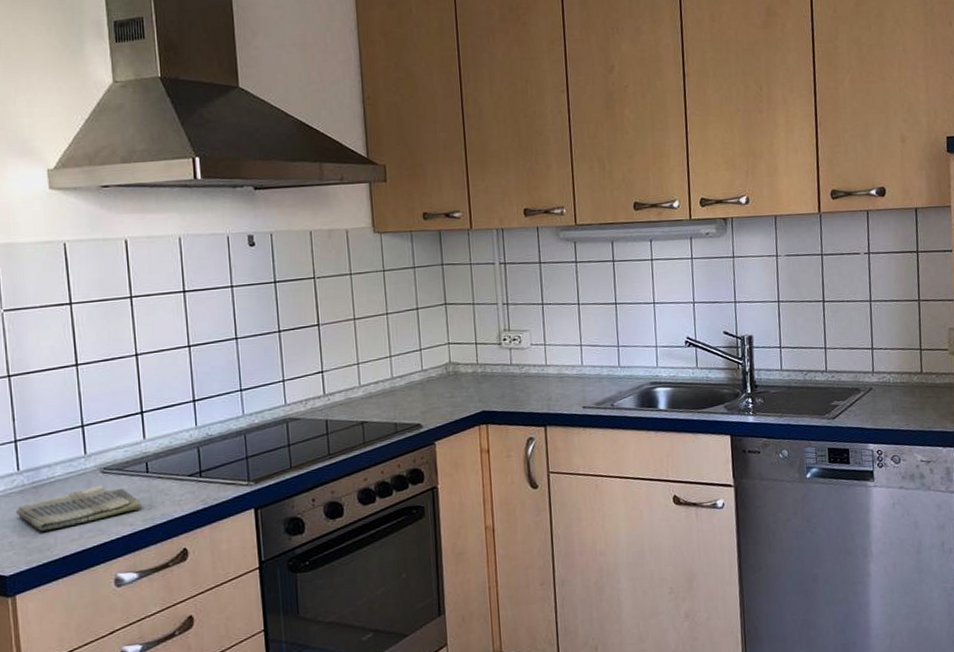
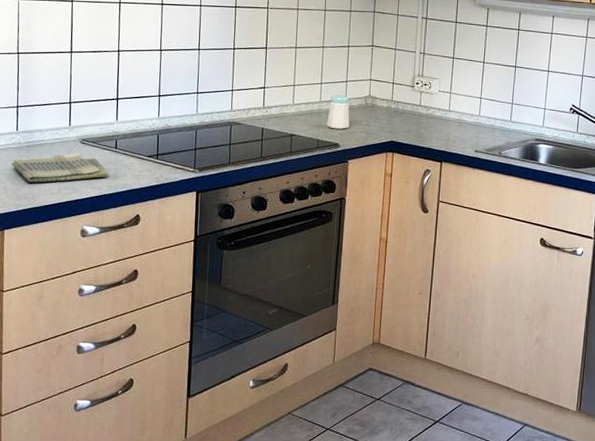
salt shaker: none [403,366,431,408] -> present [327,95,350,130]

